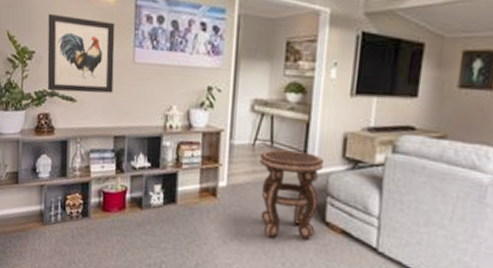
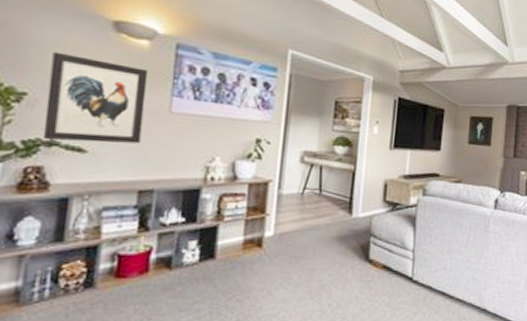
side table: present [260,149,325,240] -> none [308,197,368,281]

